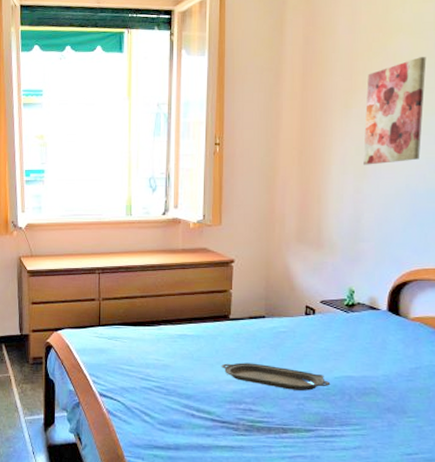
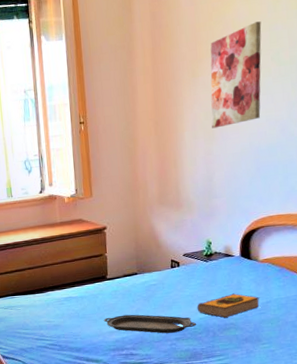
hardback book: none [332,352,408,380] -> present [197,293,260,318]

